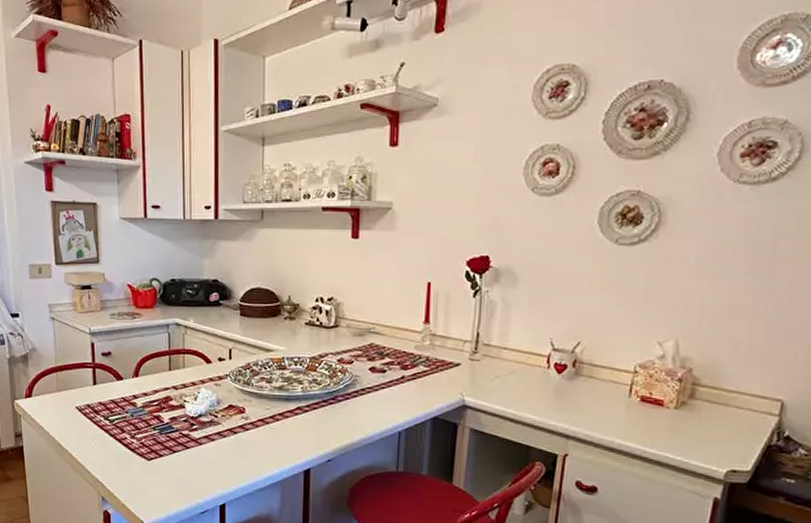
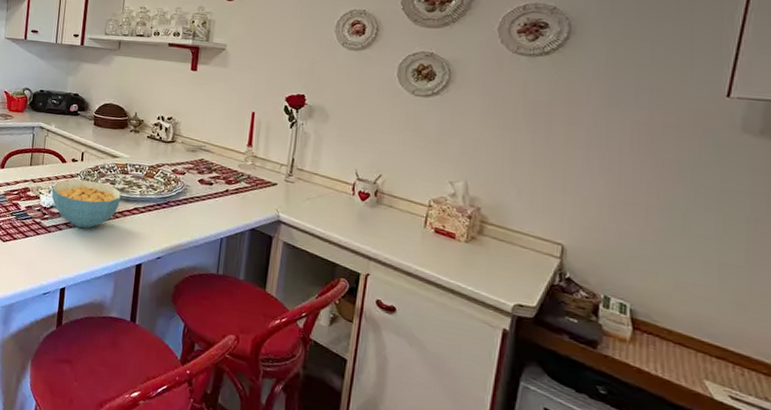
cereal bowl: none [197,381,281,436] -> present [51,179,122,229]

